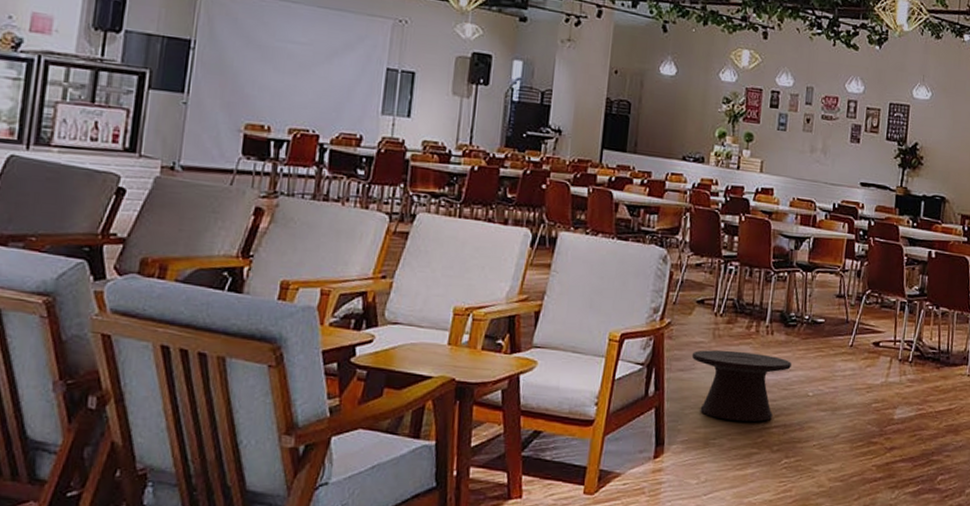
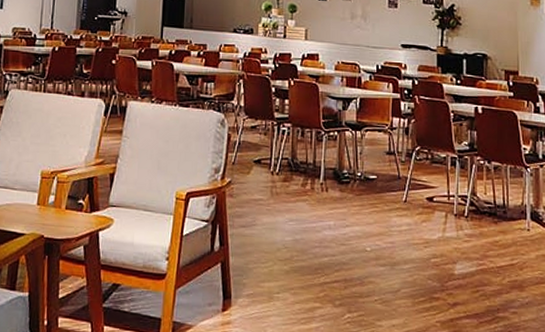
side table: present [691,350,791,422] -> none [252,206,347,276]

